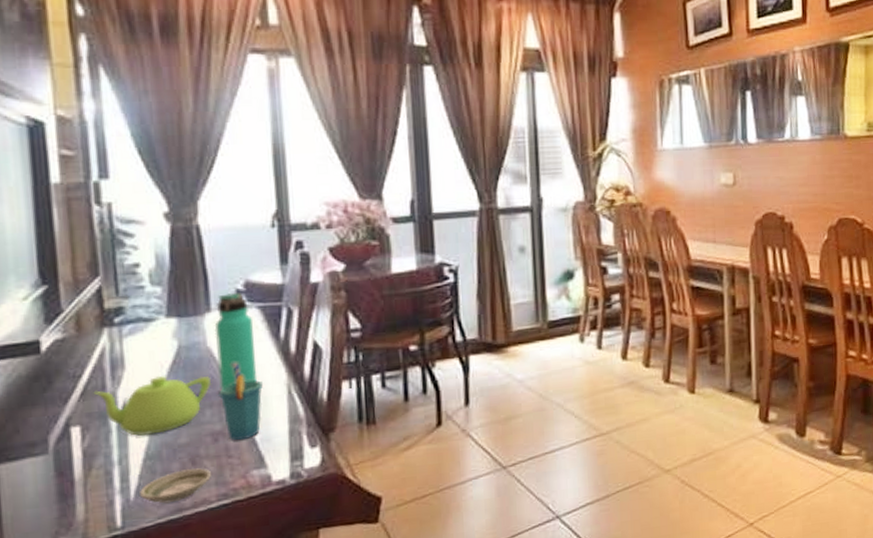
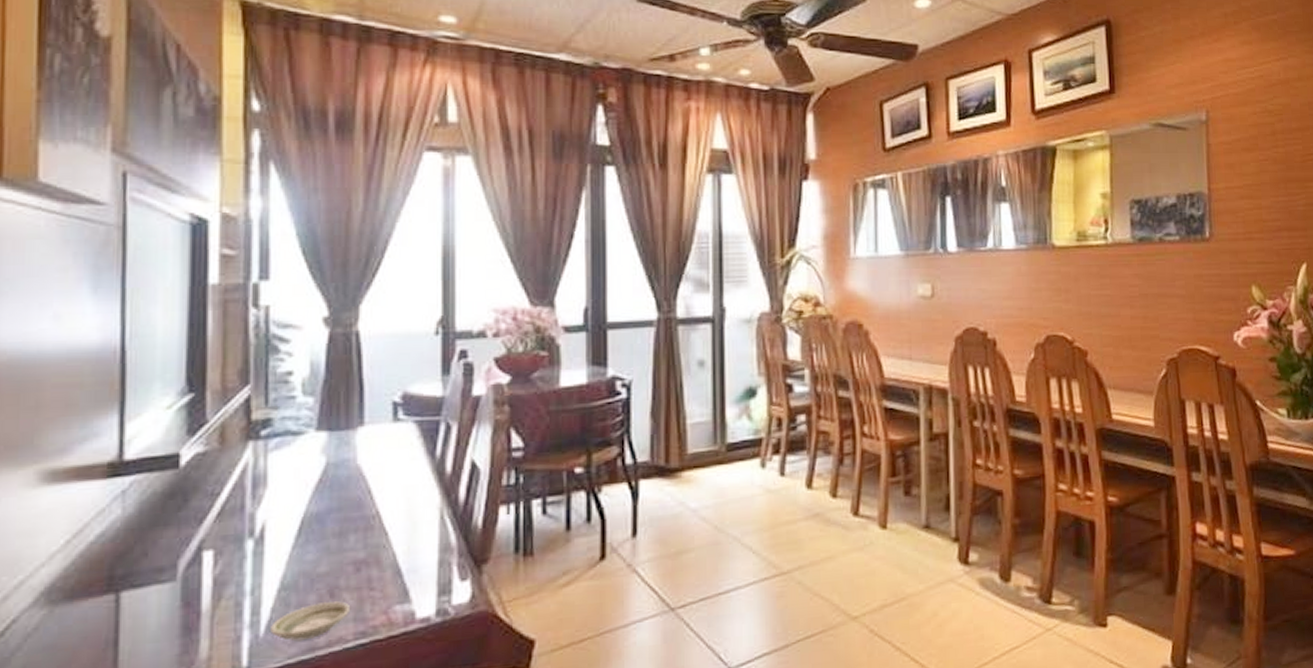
teapot: present [93,375,212,436] -> none [231,494,359,563]
thermos bottle: present [214,292,258,391] -> none [366,404,409,514]
cup: present [219,362,263,441] -> none [365,482,413,571]

